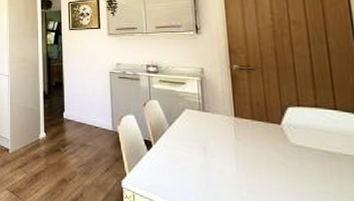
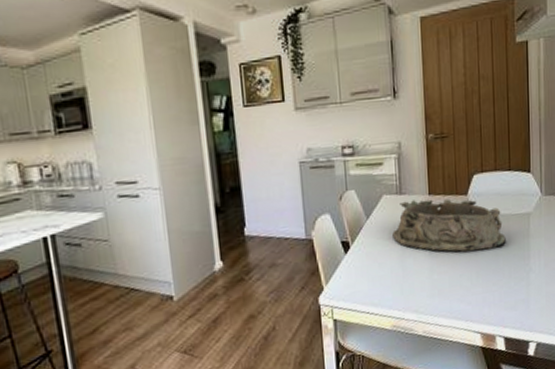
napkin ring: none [195,118,338,185] -> present [393,199,507,252]

